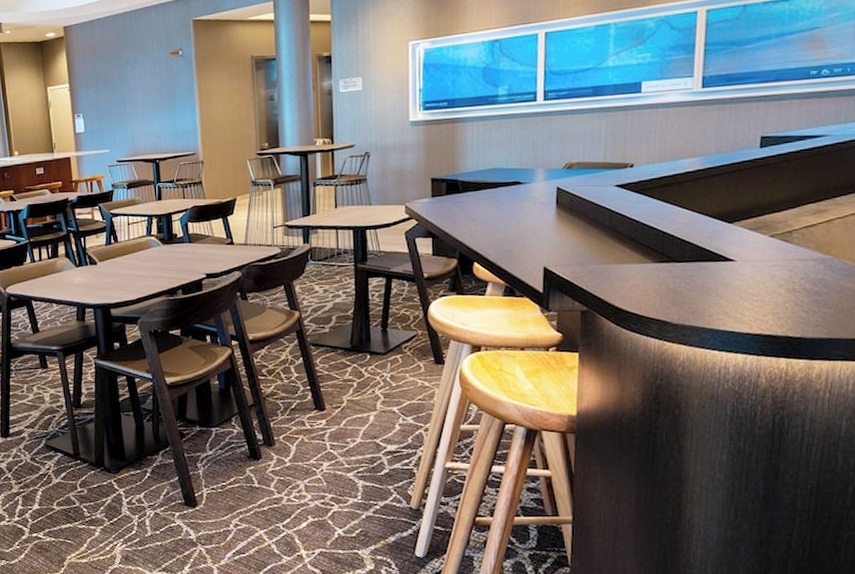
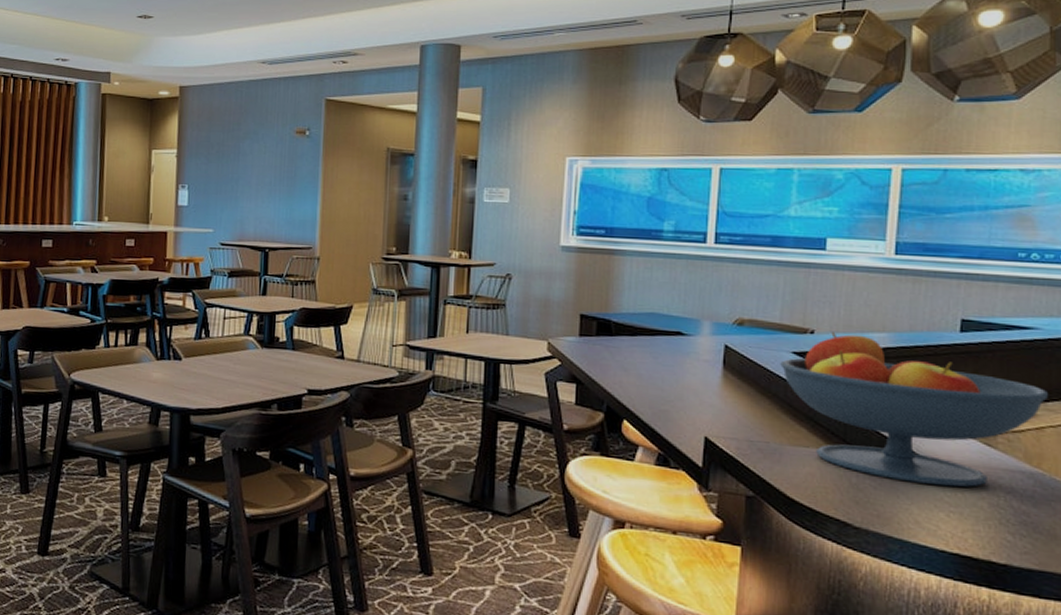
fruit bowl: none [605,162,836,281] -> present [780,332,1048,487]

